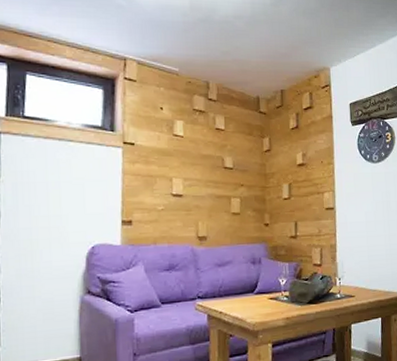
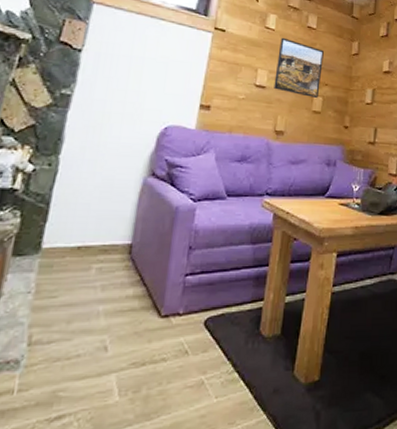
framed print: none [190,143,236,200] -> present [274,37,324,98]

